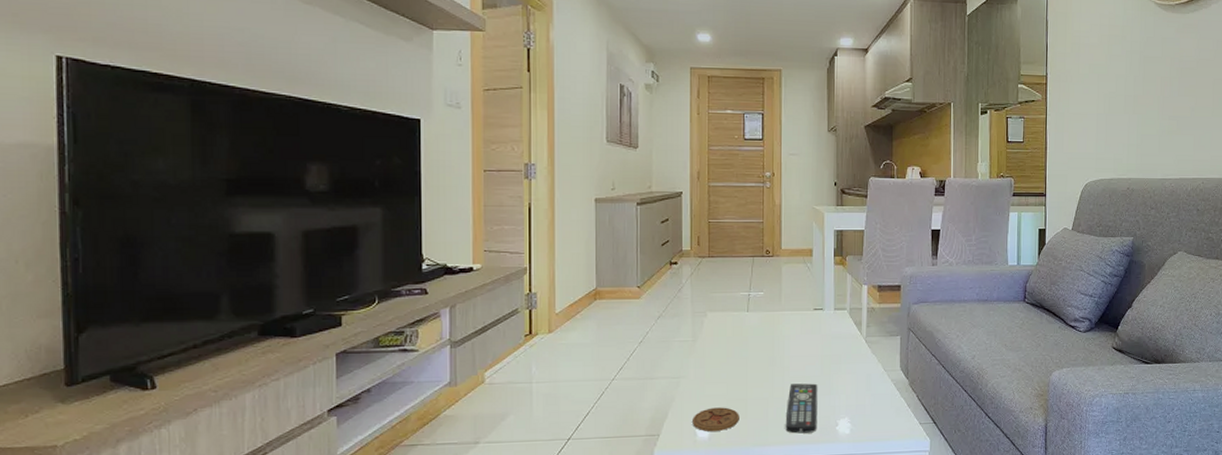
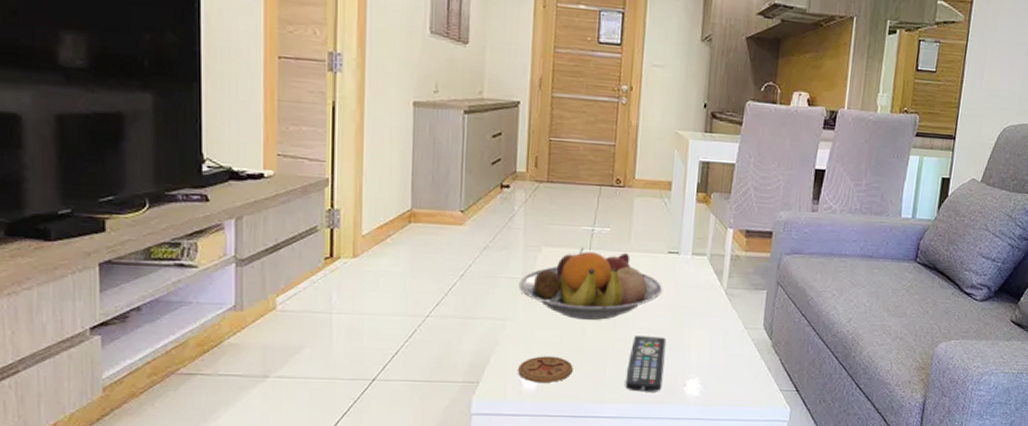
fruit bowl: none [689,310,812,373] -> present [518,247,663,320]

